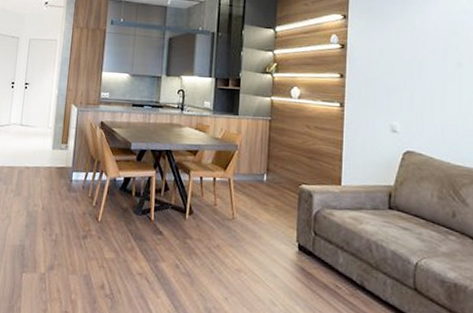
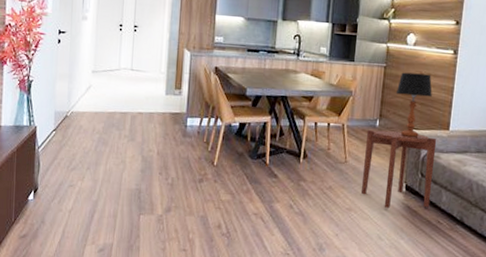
side table: none [251,184,329,270] -> present [362,129,437,208]
table lamp: none [283,125,321,194] -> present [397,72,432,138]

